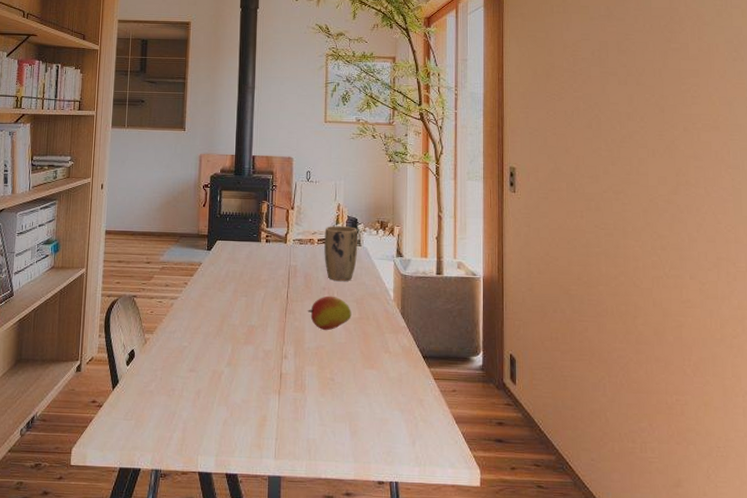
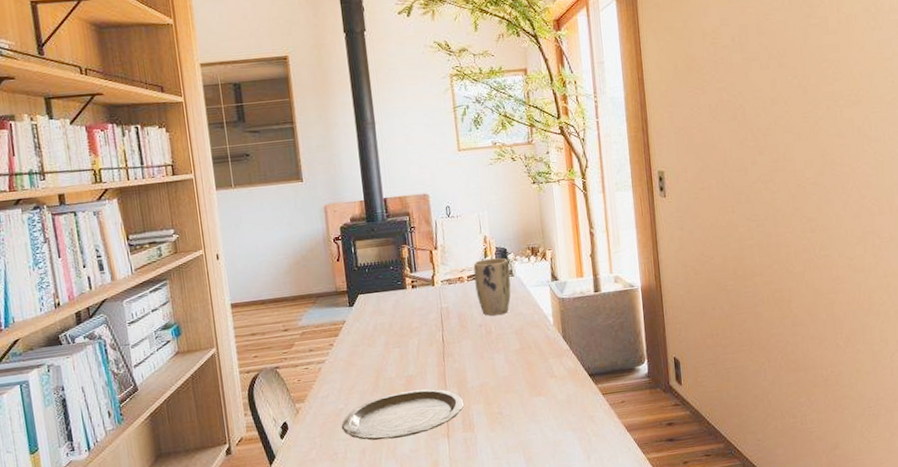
plate: none [182,340,299,386] -> present [341,388,464,441]
fruit: present [307,296,352,331] -> none [466,331,513,368]

